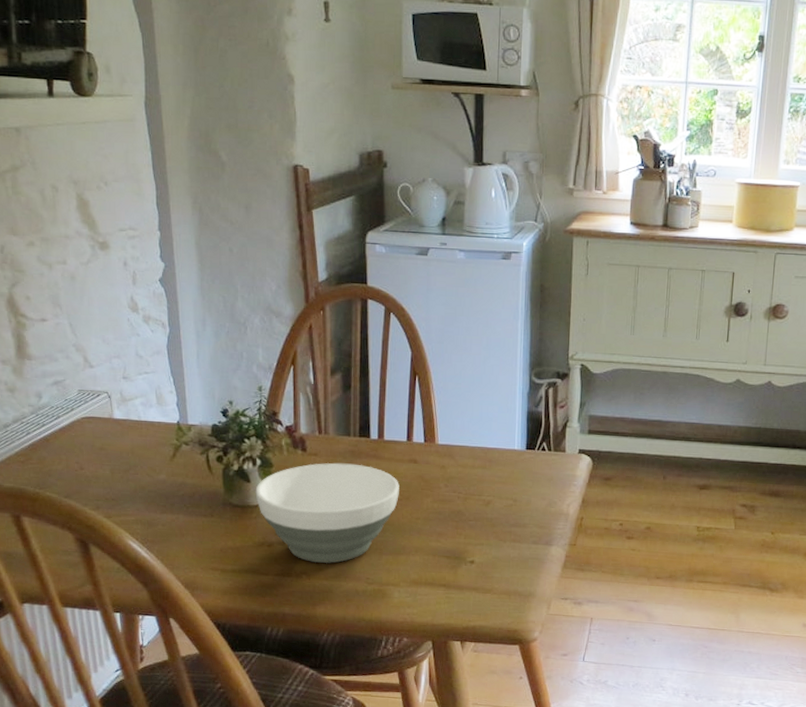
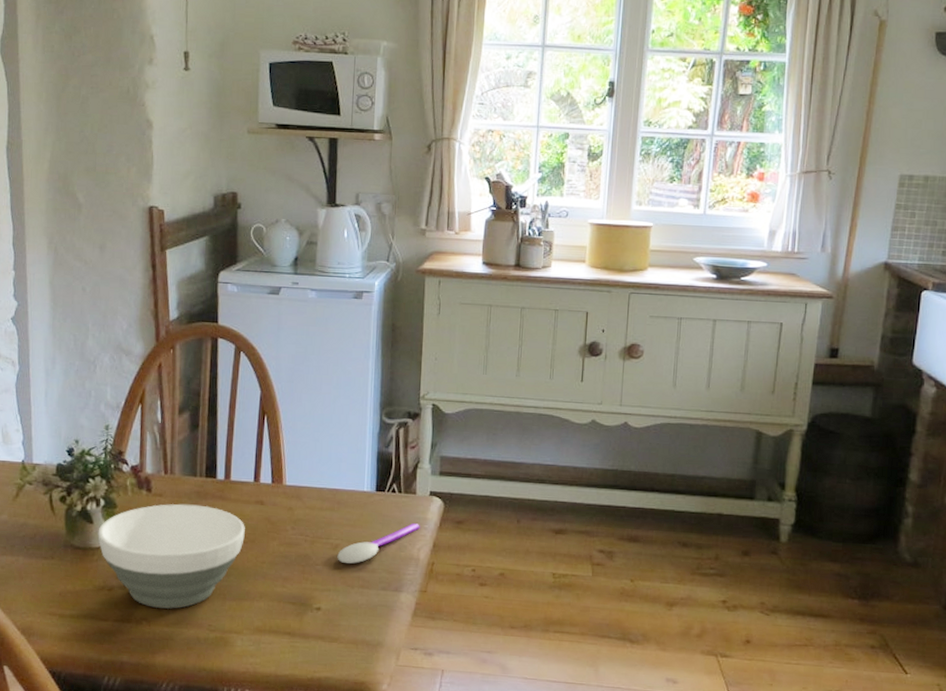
spoon: none [489,480,569,520] -> present [337,523,420,564]

